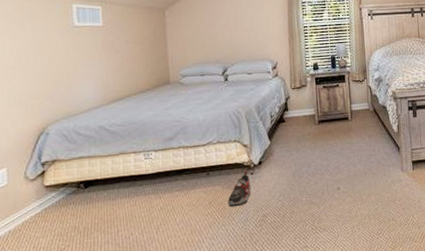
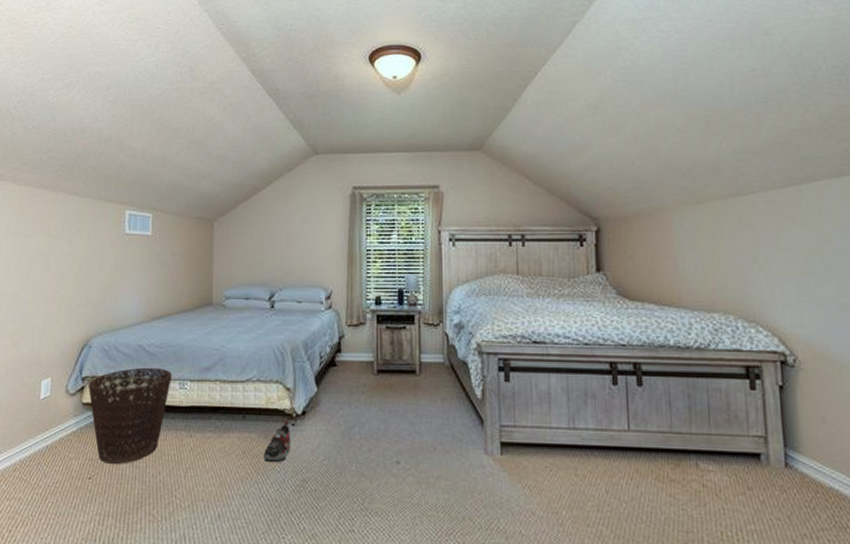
basket: none [48,143,136,236] -> present [87,367,172,464]

